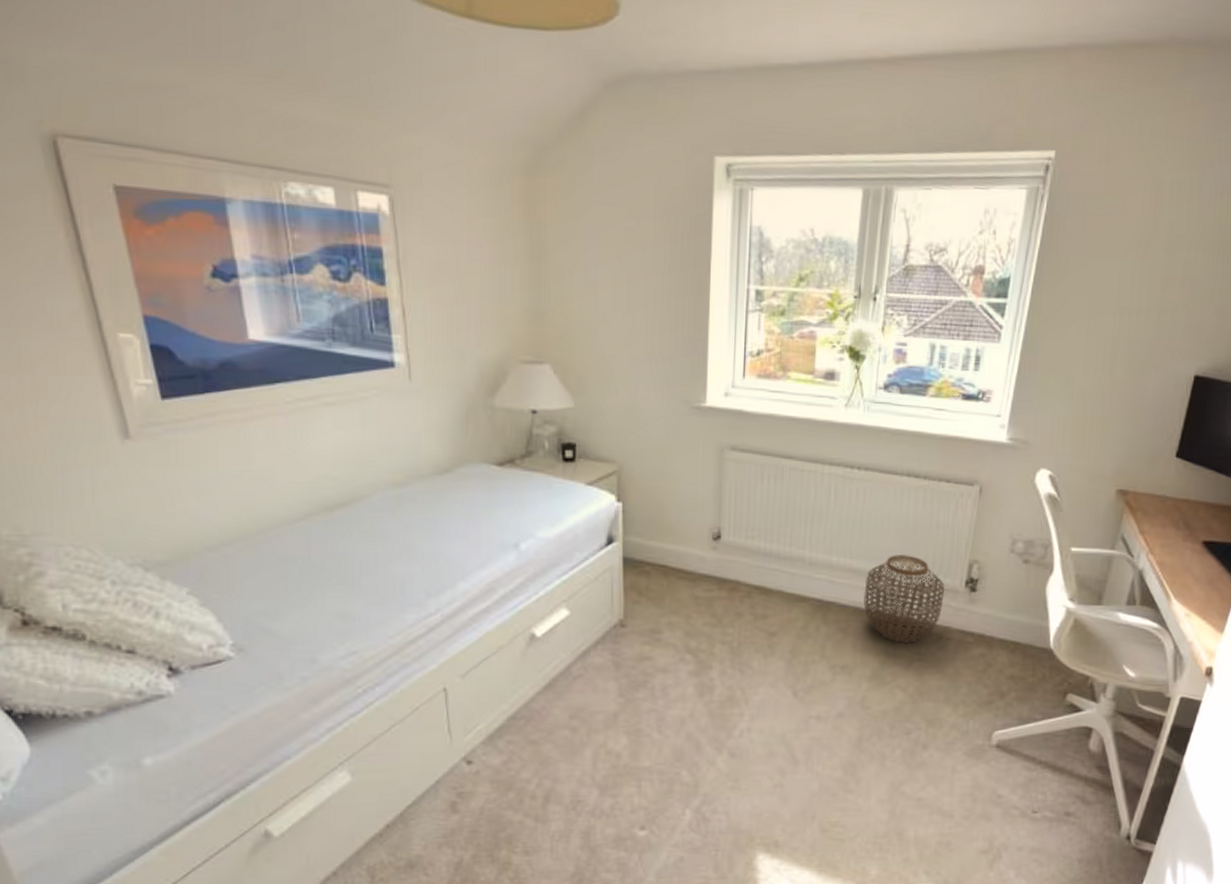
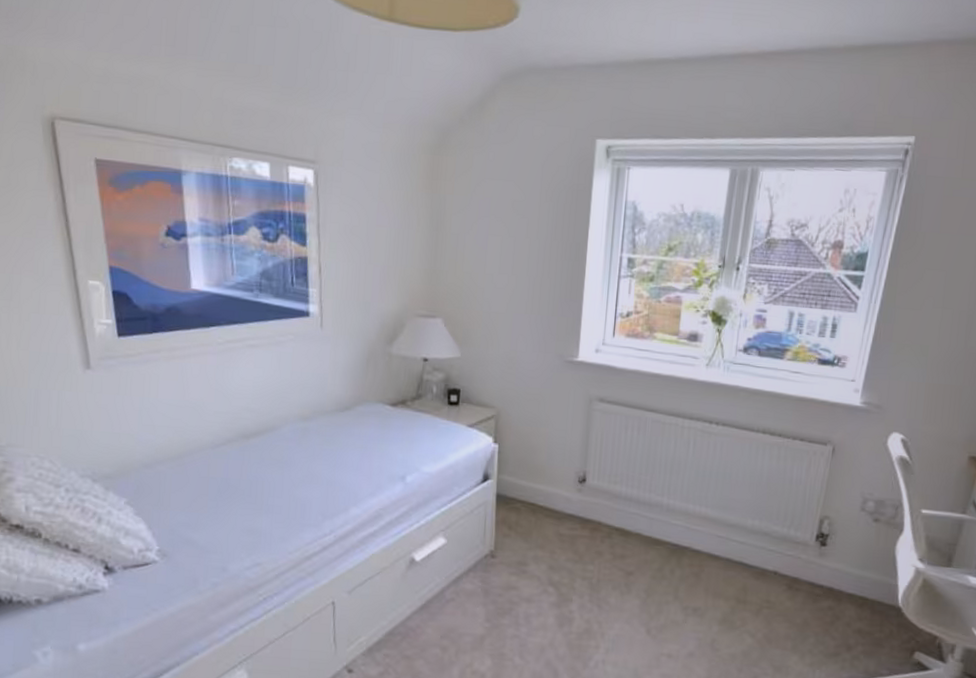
woven basket: present [863,554,945,643] -> none [716,506,795,591]

